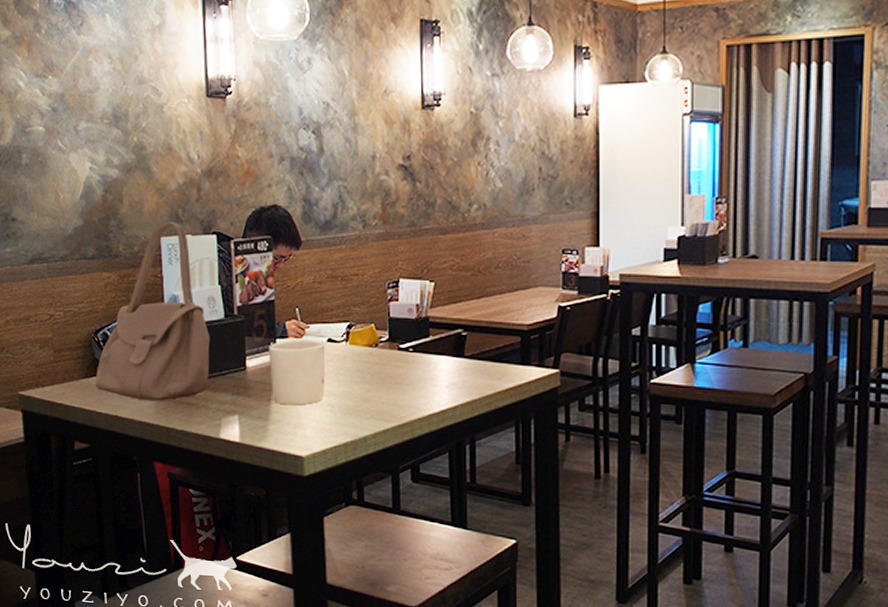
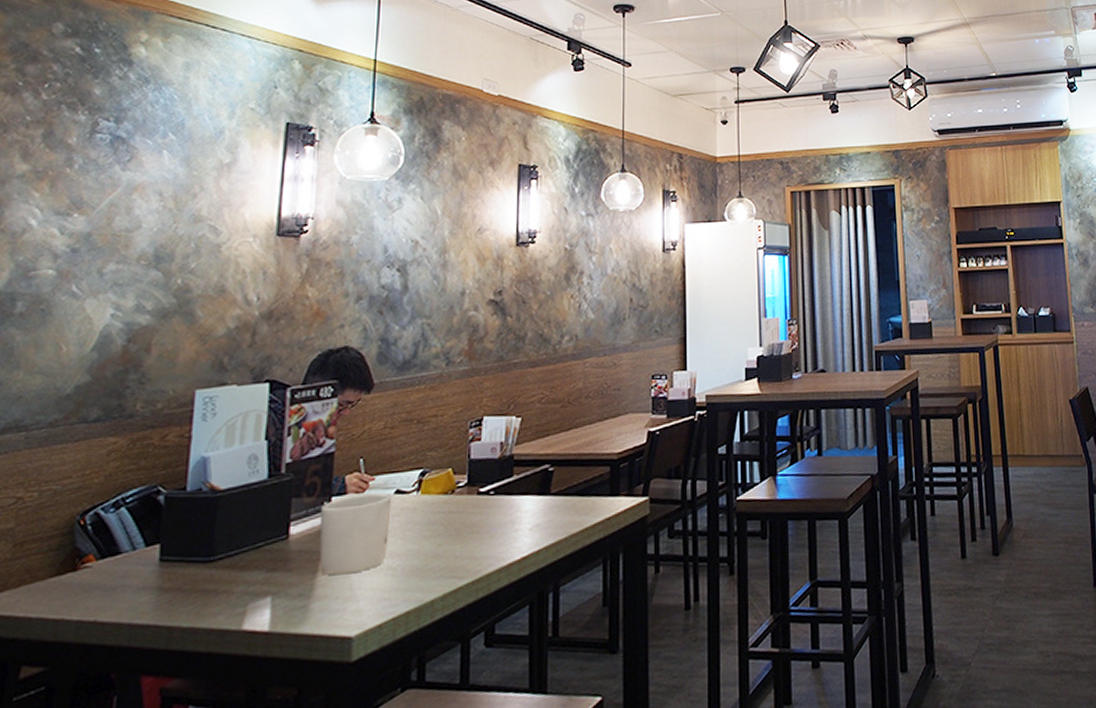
handbag: present [94,222,211,401] -> none [68,372,246,596]

